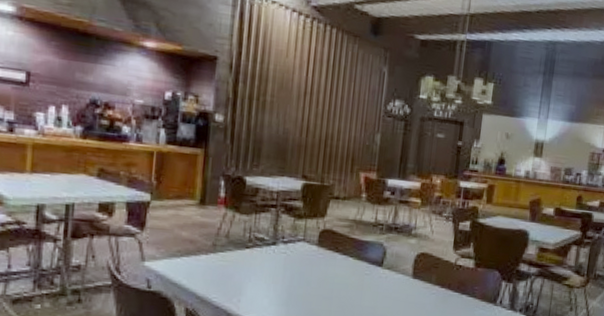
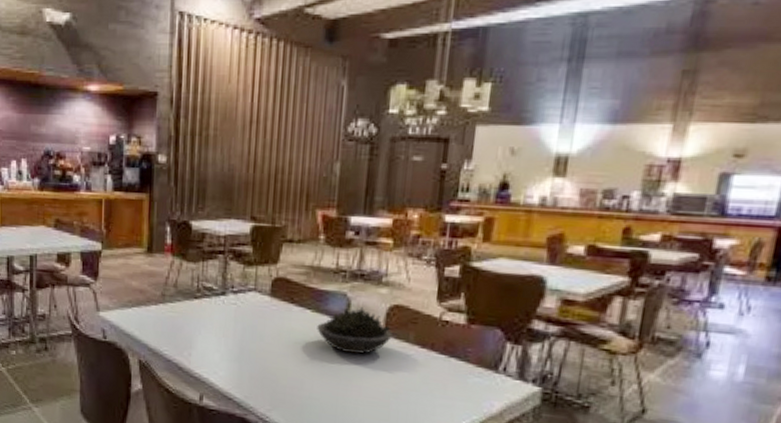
succulent plant: none [357,255,420,295] -> present [317,307,394,354]

